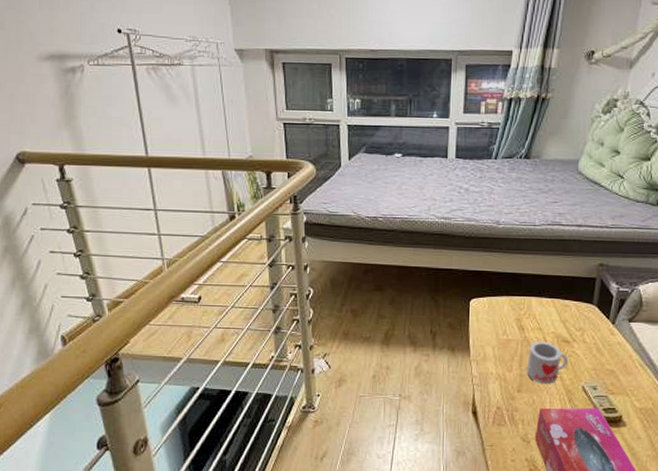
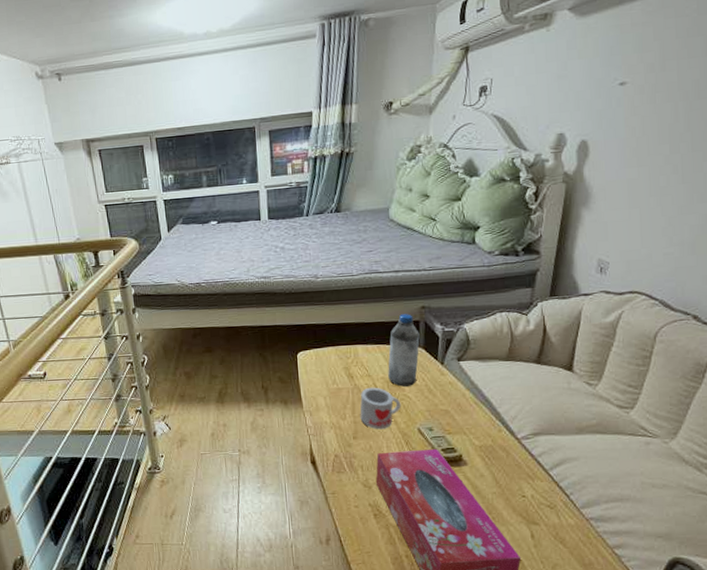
water bottle: none [559,270,595,343] -> present [388,314,420,387]

